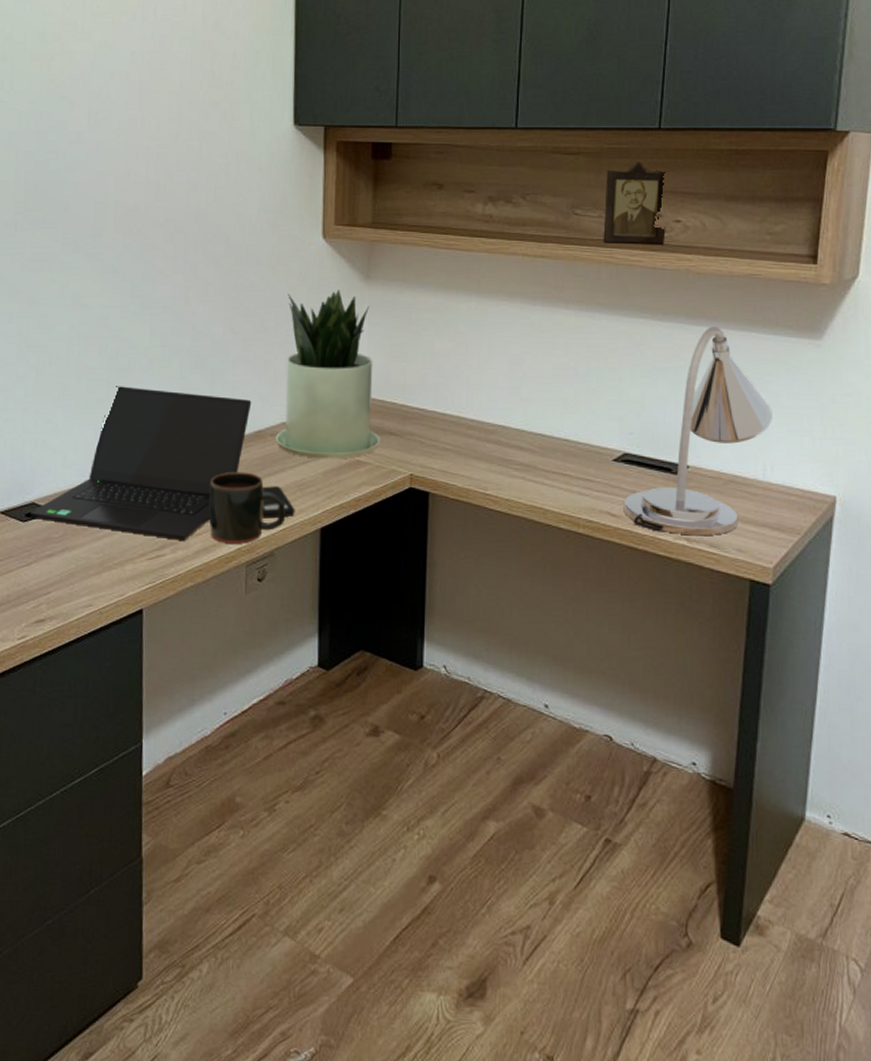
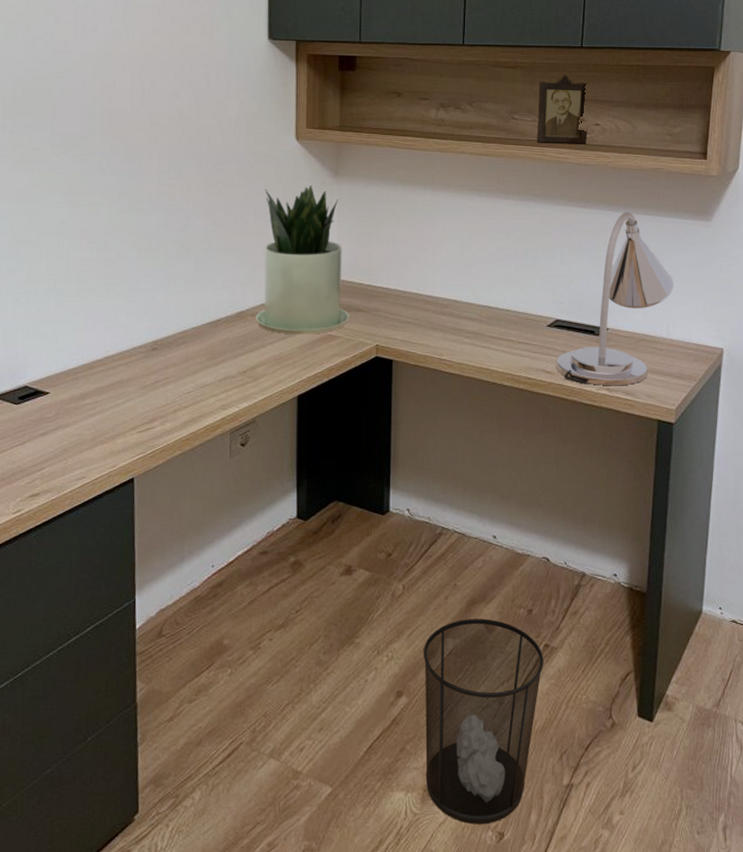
laptop: present [30,386,252,540] -> none [23,276,233,414]
mug: present [208,471,286,544] -> none [194,349,266,414]
phone: present [262,486,295,519] -> none [244,361,274,390]
waste bin: none [460,800,604,1044] -> present [423,618,544,825]

